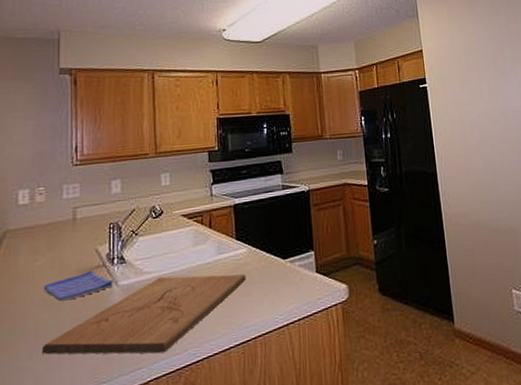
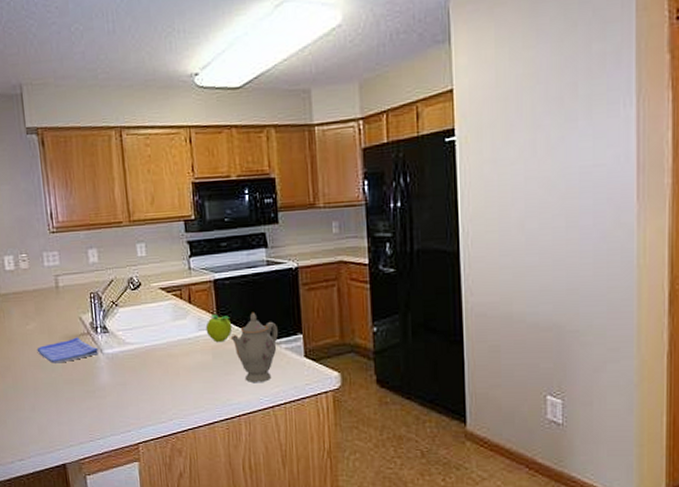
cutting board: present [41,274,246,355] -> none [41,348,229,420]
fruit: none [225,237,250,265] -> present [205,315,233,343]
teapot: none [248,234,293,302] -> present [230,313,279,382]

